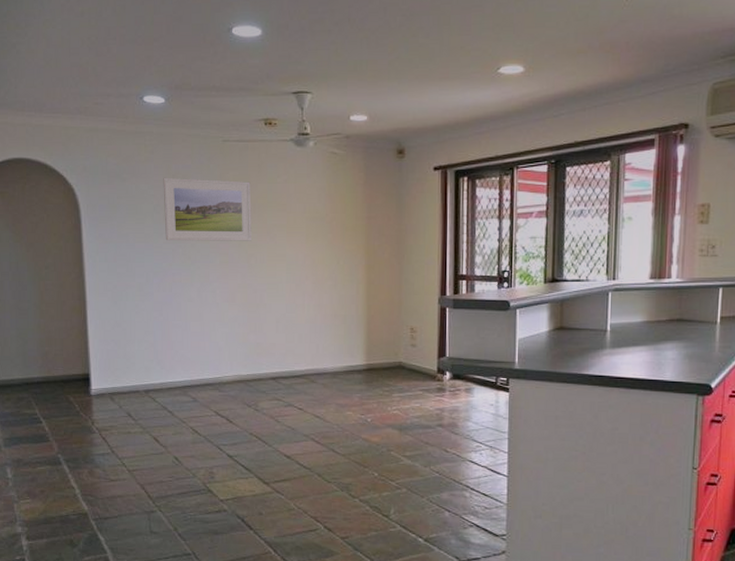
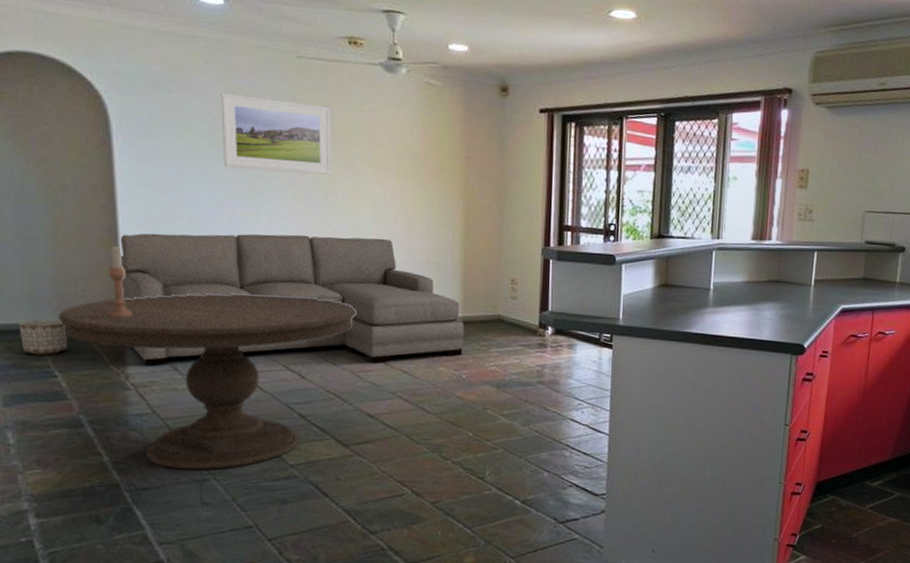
planter: none [15,374,49,405] -> present [19,318,67,355]
dining table: none [42,348,274,503] -> present [58,293,357,470]
candlestick: none [78,313,97,372] -> present [107,246,133,318]
sofa: none [88,295,369,413] -> present [120,233,465,366]

